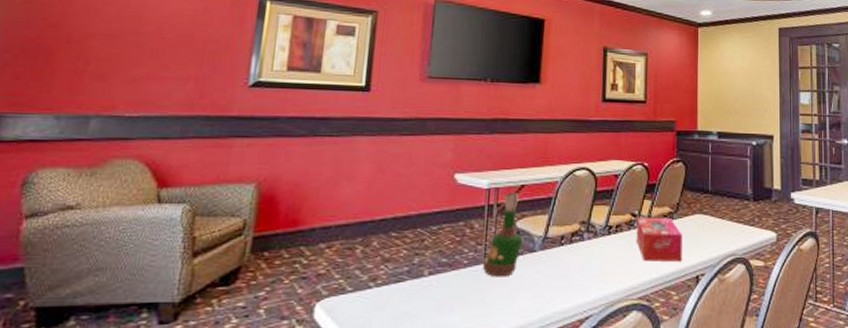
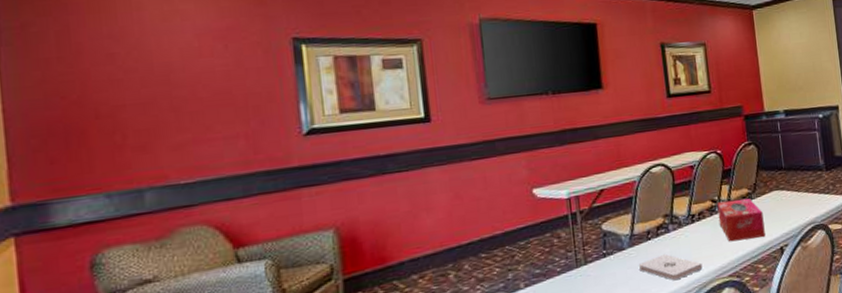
grog bottle: present [482,192,524,277] -> none [575,197,612,279]
notepad: none [547,263,613,294] -> present [639,253,703,281]

